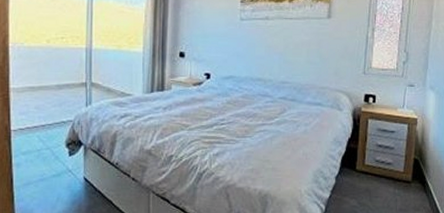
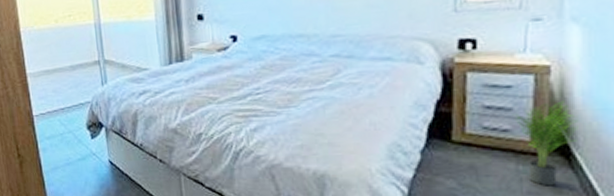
potted plant: none [396,144,430,205] -> present [516,101,577,186]

